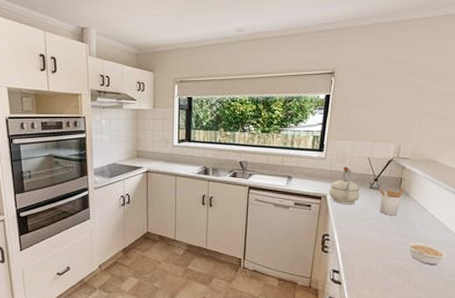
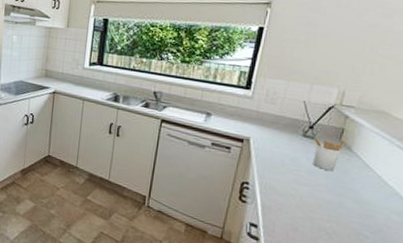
kettle: present [328,166,360,205] -> none [252,108,290,153]
legume: present [407,242,448,266] -> none [344,203,395,236]

